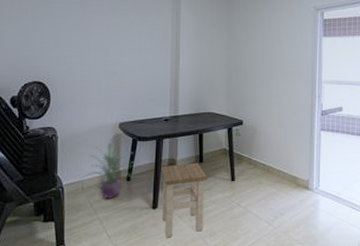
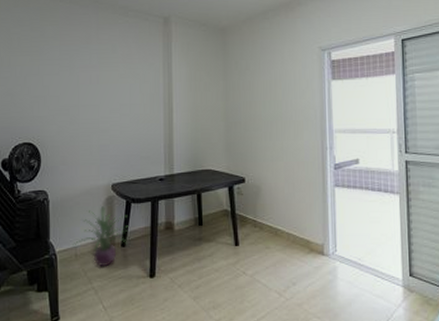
stool: present [161,162,207,238] -> none [158,226,208,310]

